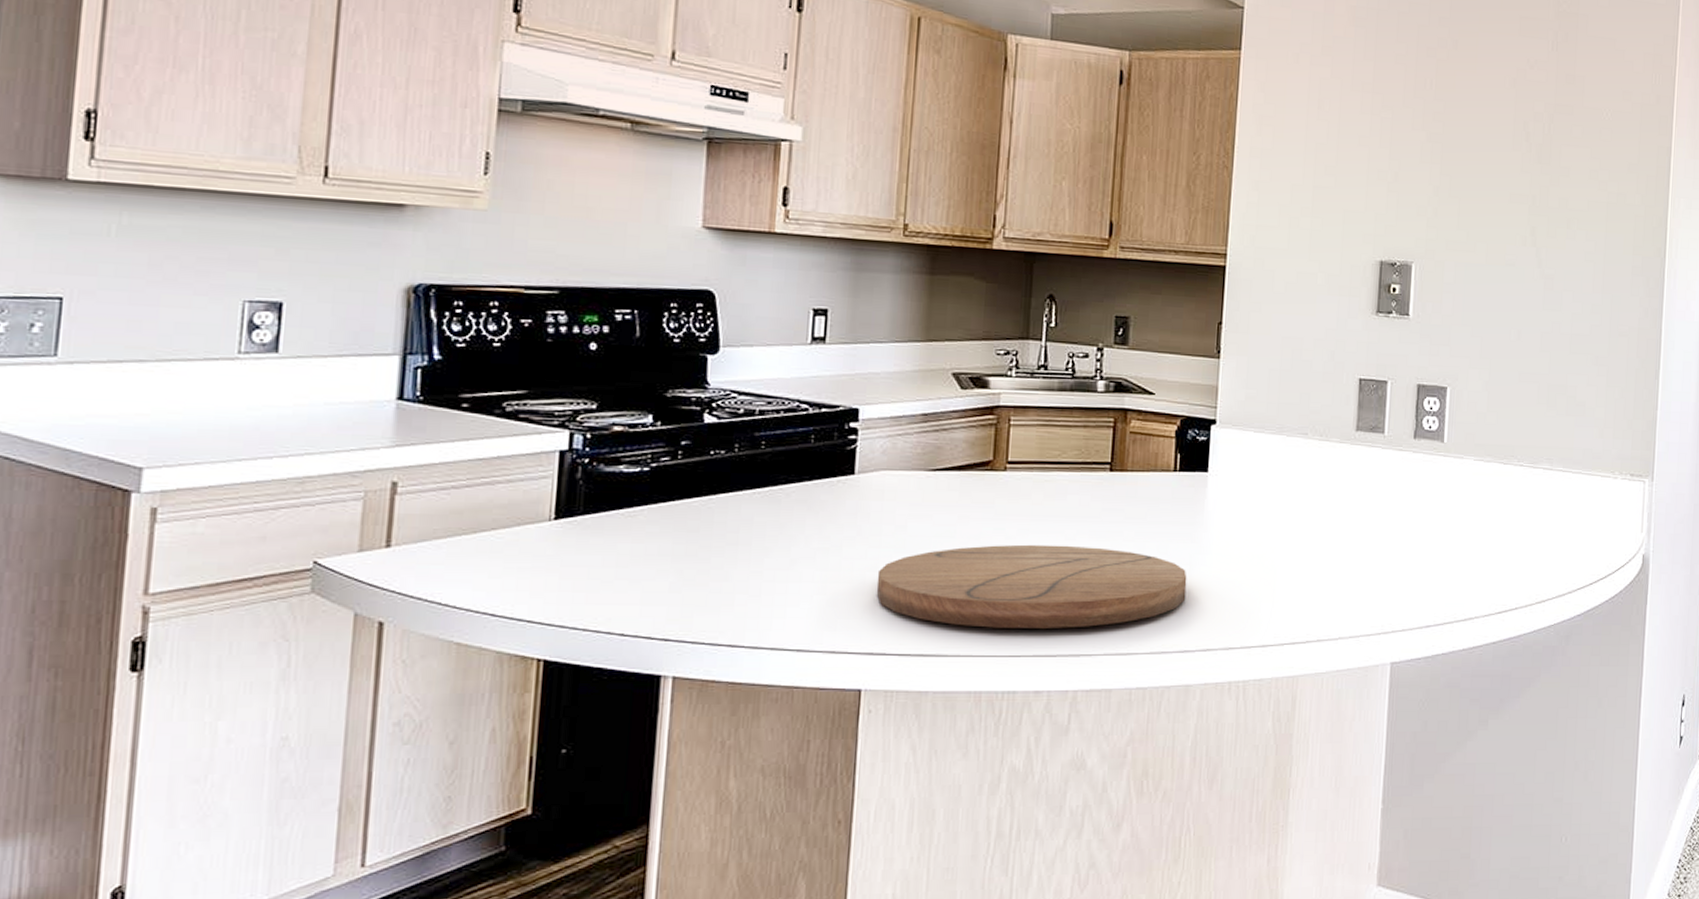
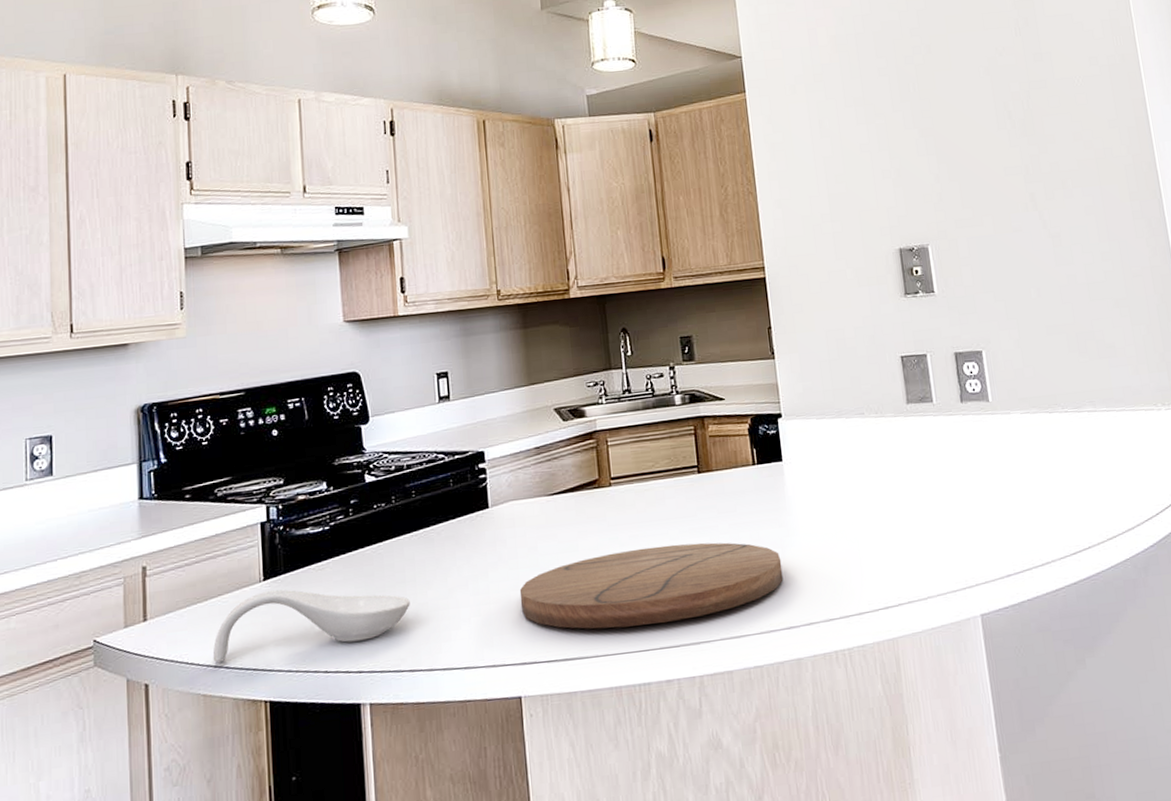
spoon rest: none [475,533,740,607] -> present [212,589,410,663]

